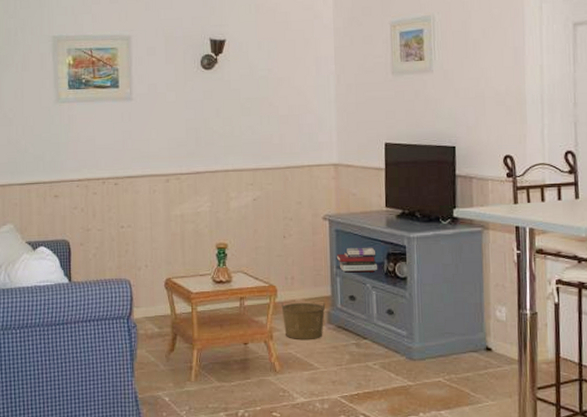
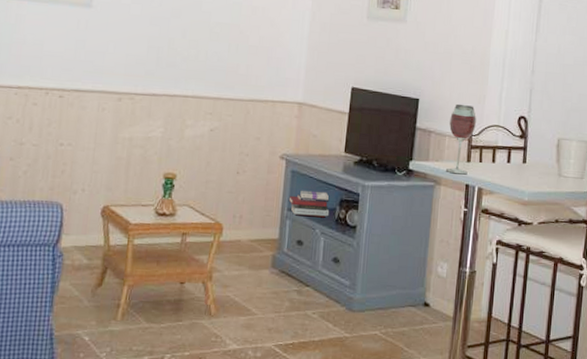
basket: present [281,302,326,341] -> none [225,241,272,284]
wineglass: none [490,146,519,217] -> present [446,103,476,175]

